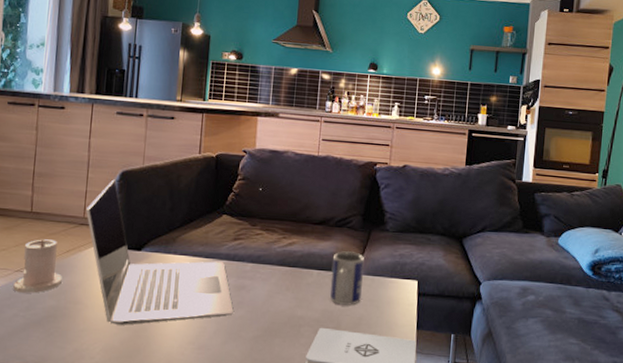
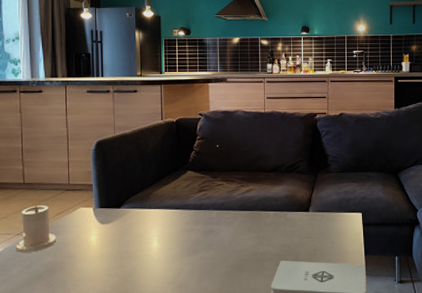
laptop: present [86,179,234,325] -> none [70,149,205,273]
mug: present [329,250,364,305] -> none [286,192,314,240]

